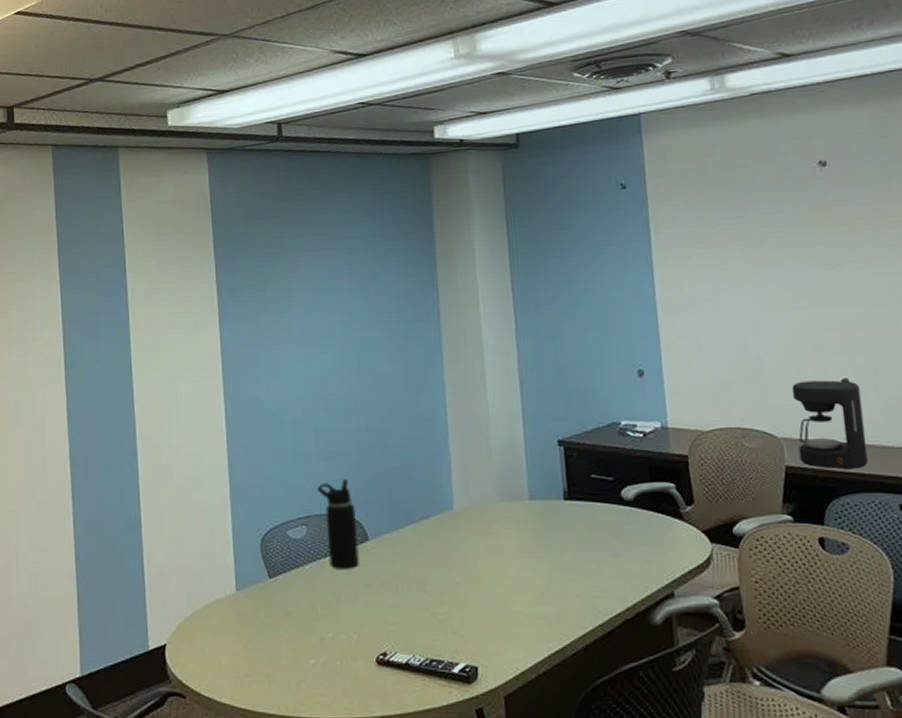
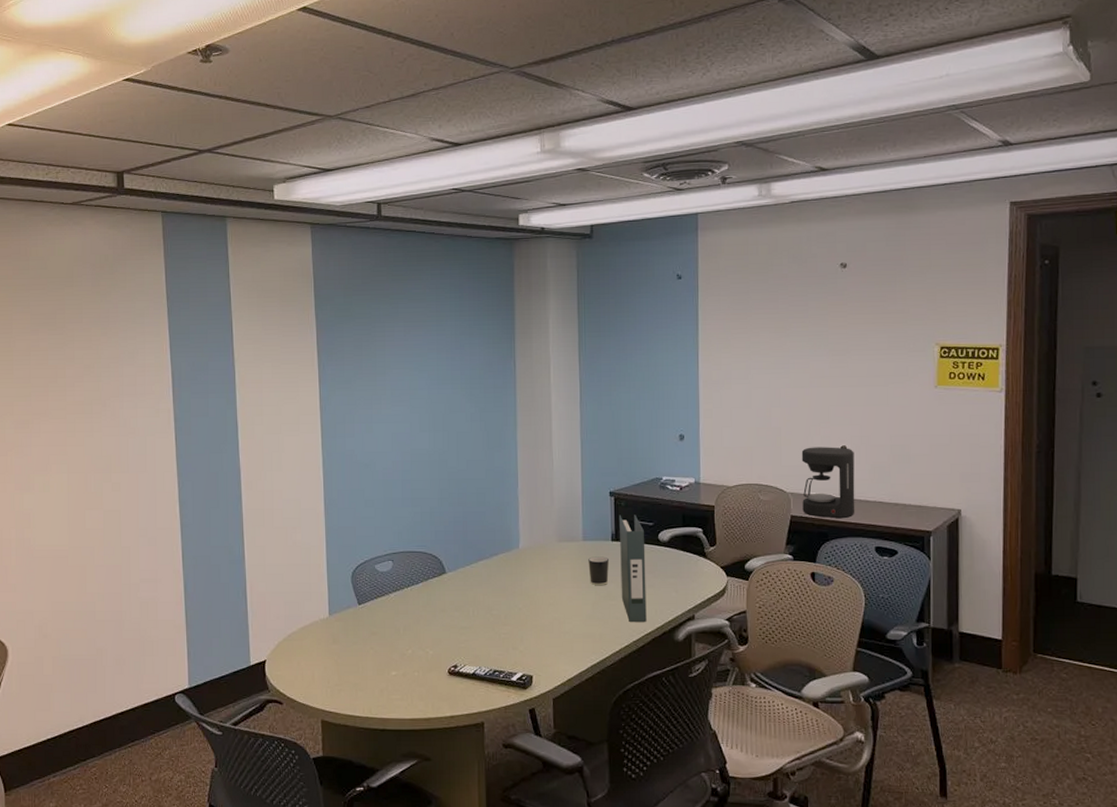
water bottle: present [317,478,360,569] -> none [402,521,438,597]
mug: none [537,519,564,555] -> present [588,556,610,586]
binder: none [570,467,614,600] -> present [618,515,647,622]

